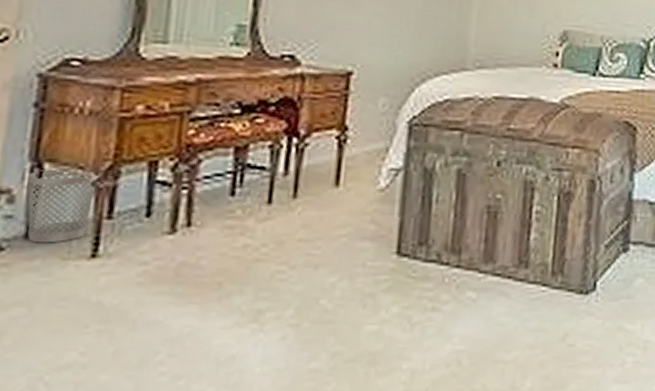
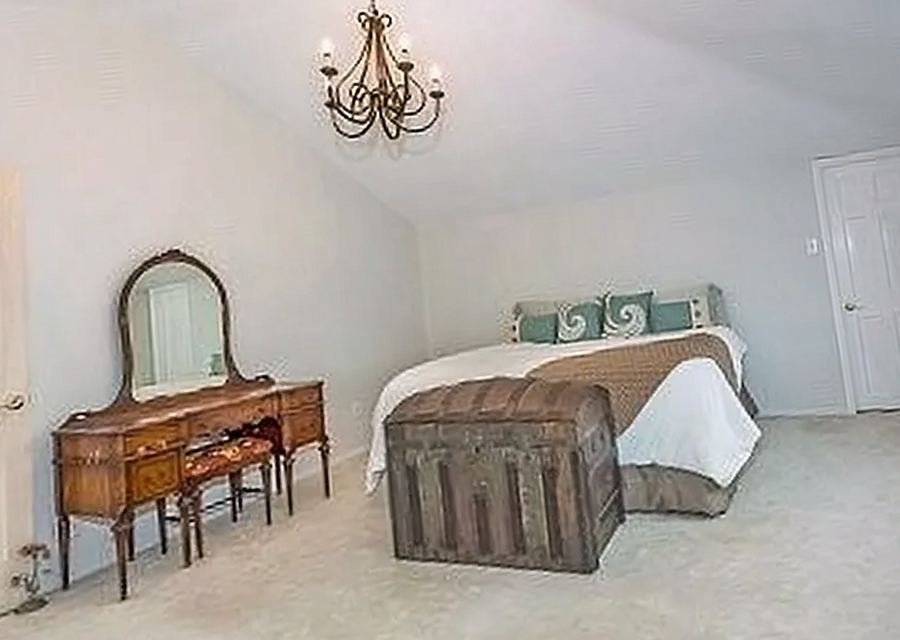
wastebasket: present [26,167,94,243] -> none [56,518,115,593]

